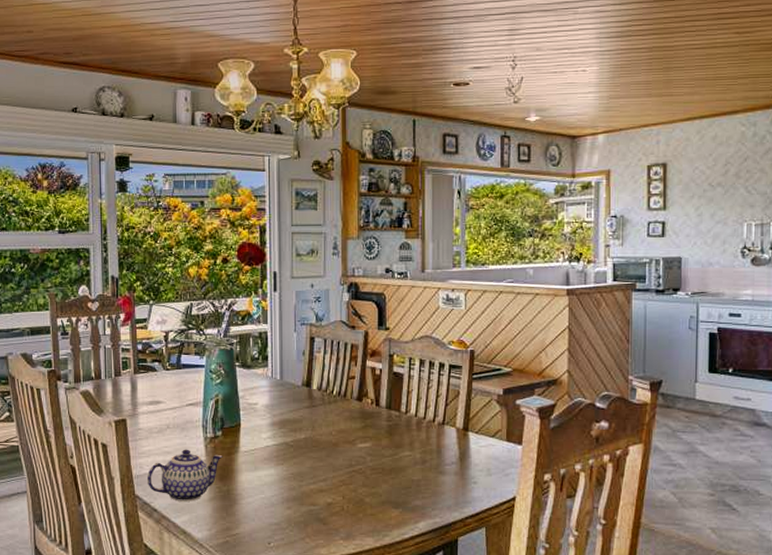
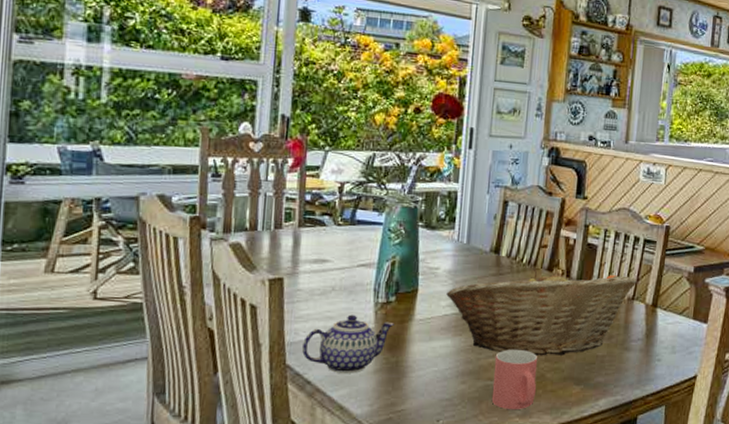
fruit basket: none [266,399,446,482] -> present [446,268,637,356]
mug: none [315,475,356,532] -> present [491,349,538,409]

